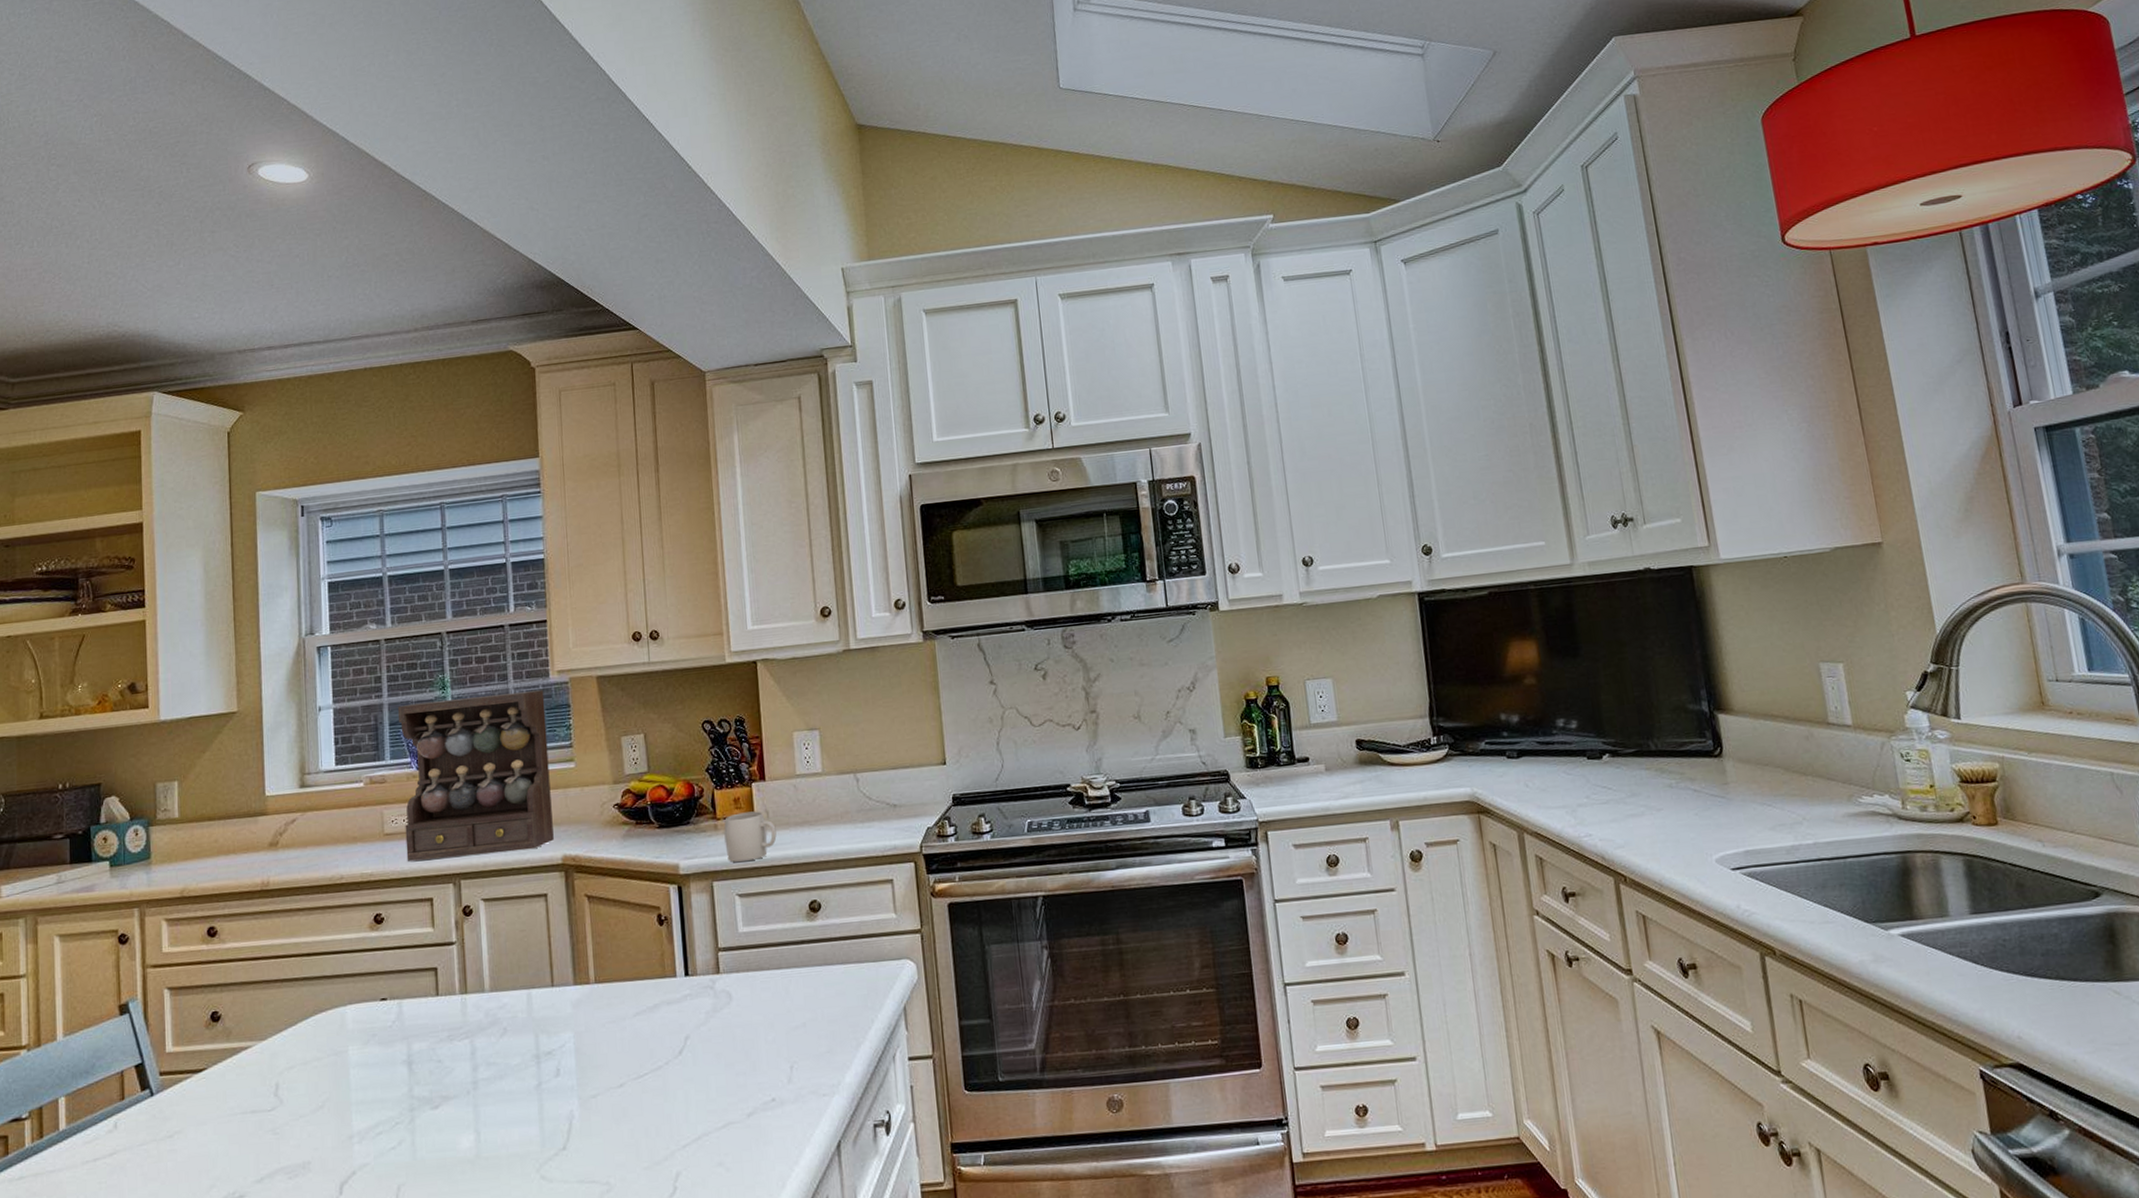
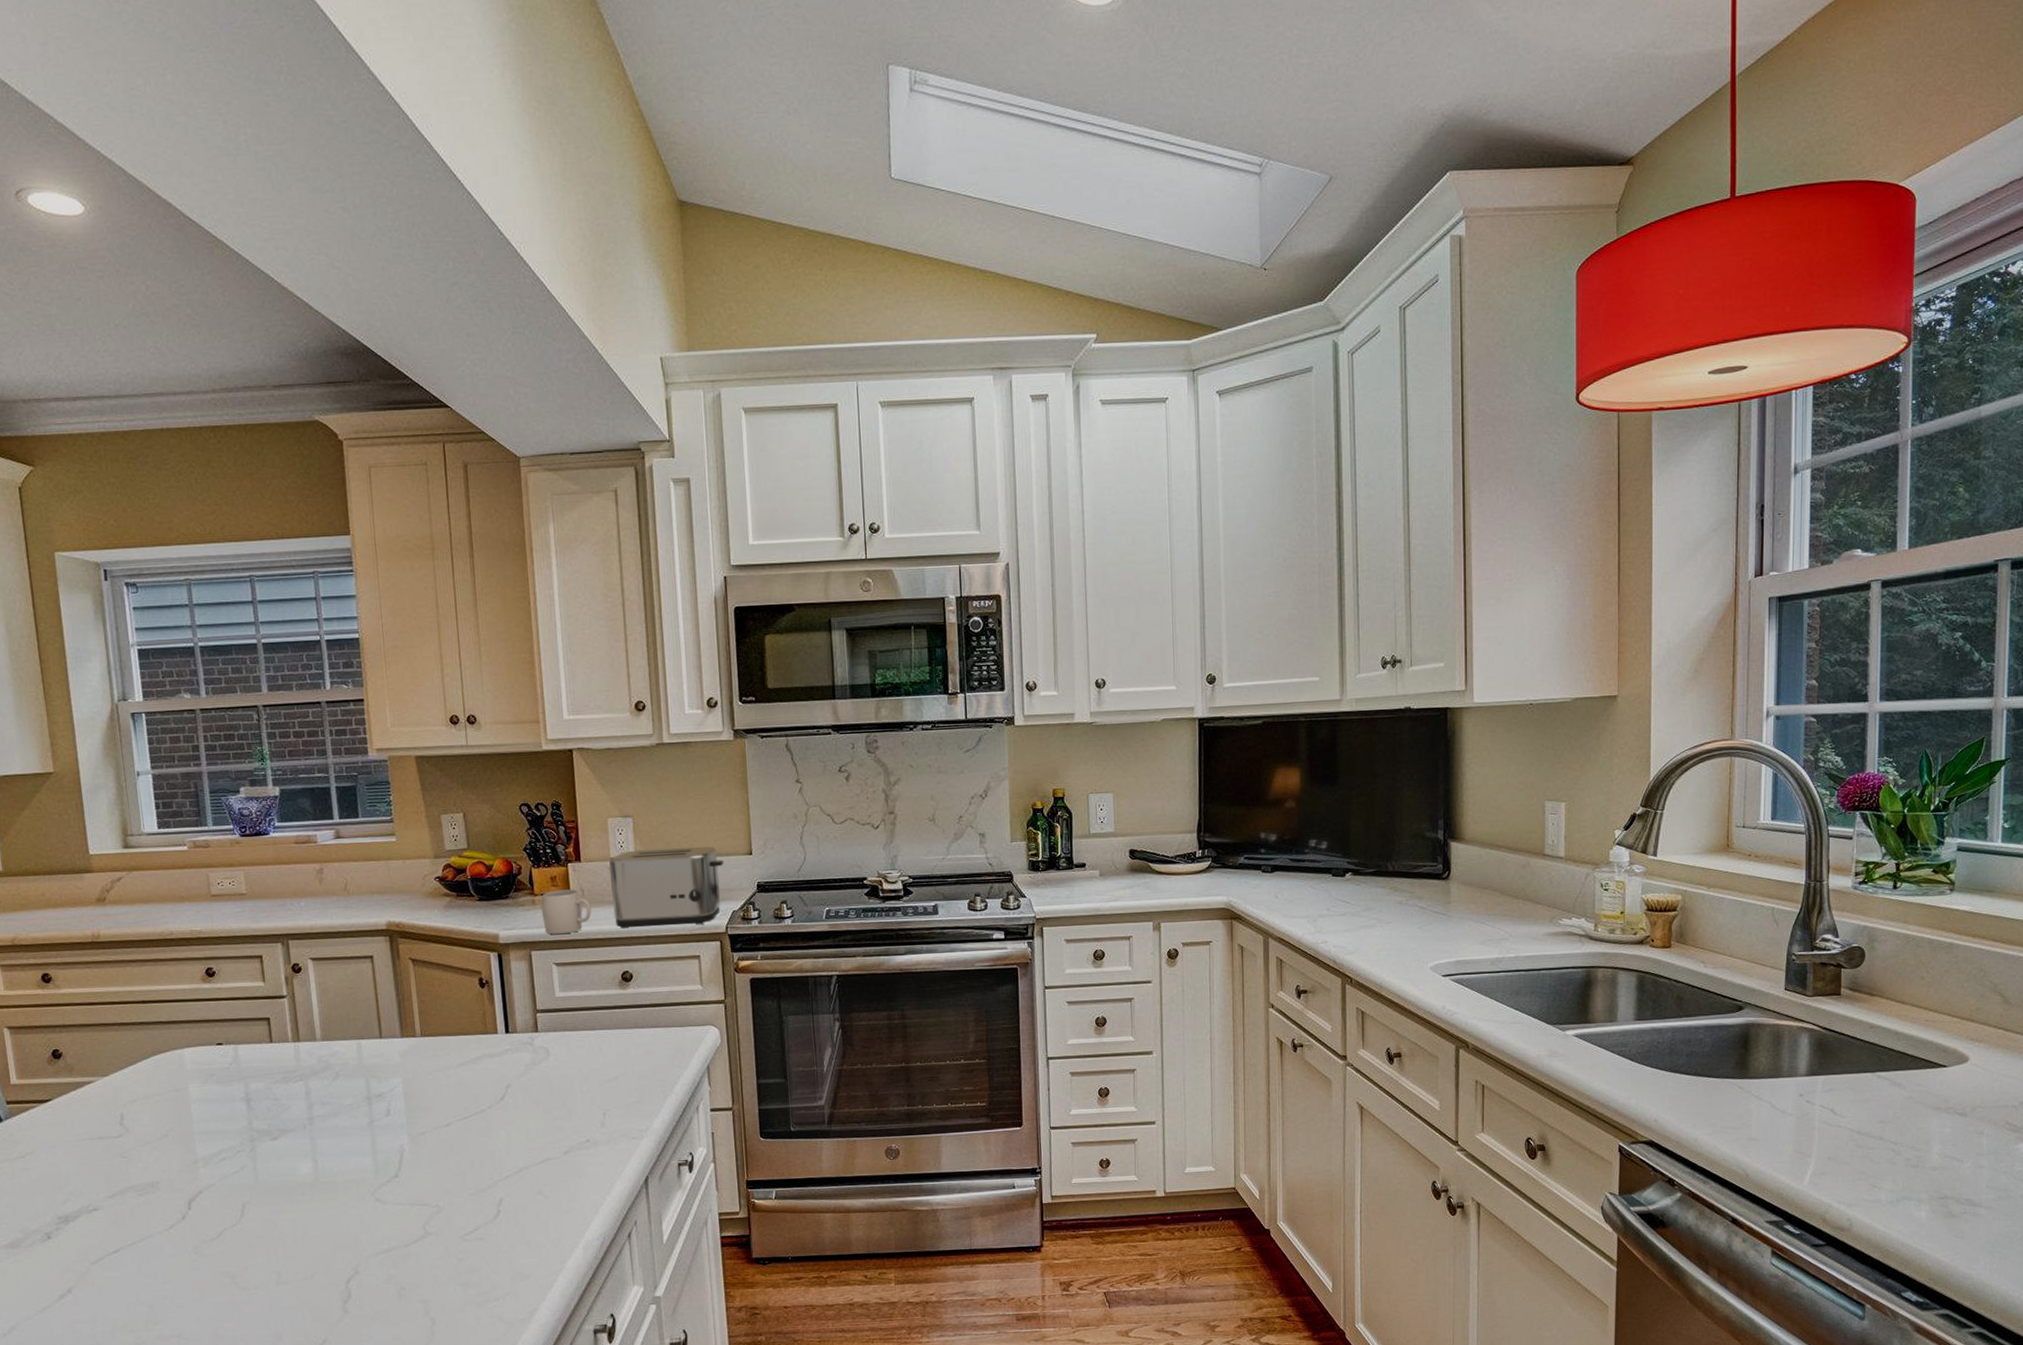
spice rack: present [397,690,554,861] -> none [217,766,378,921]
toaster: none [795,757,917,853] -> present [609,846,724,929]

